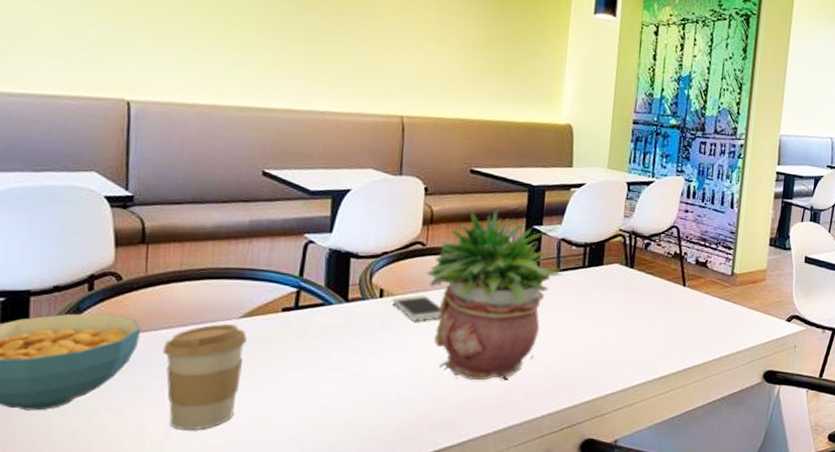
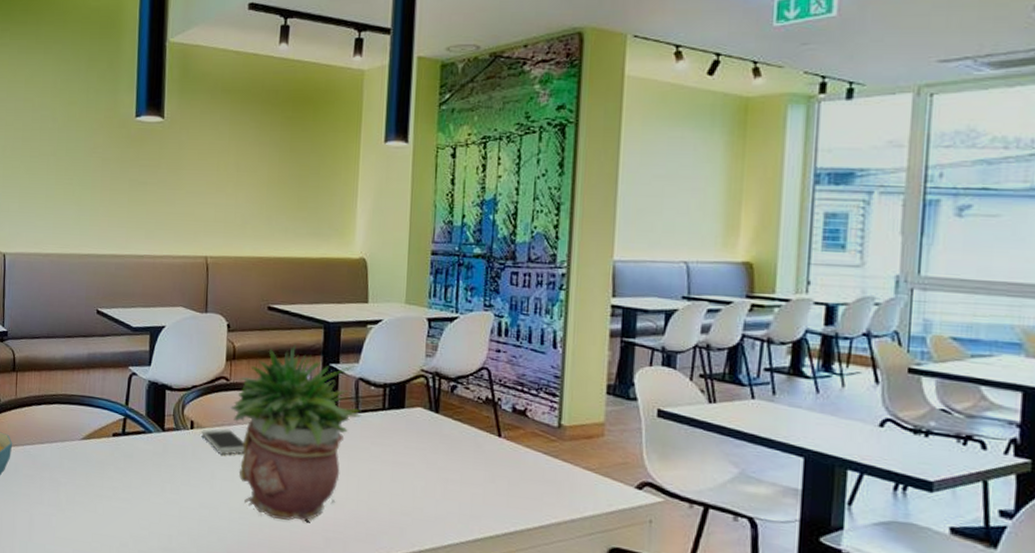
coffee cup: present [163,324,247,431] -> none [27,444,86,536]

